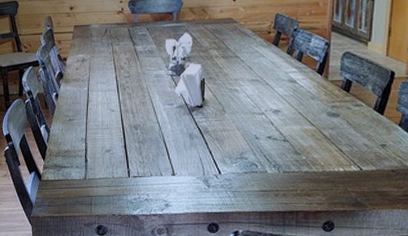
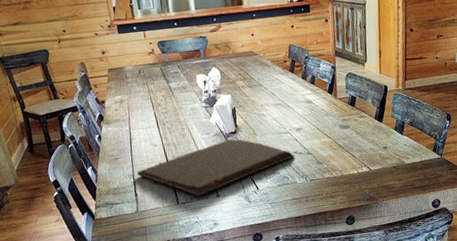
cutting board: none [89,114,268,172] -> present [136,139,295,196]

